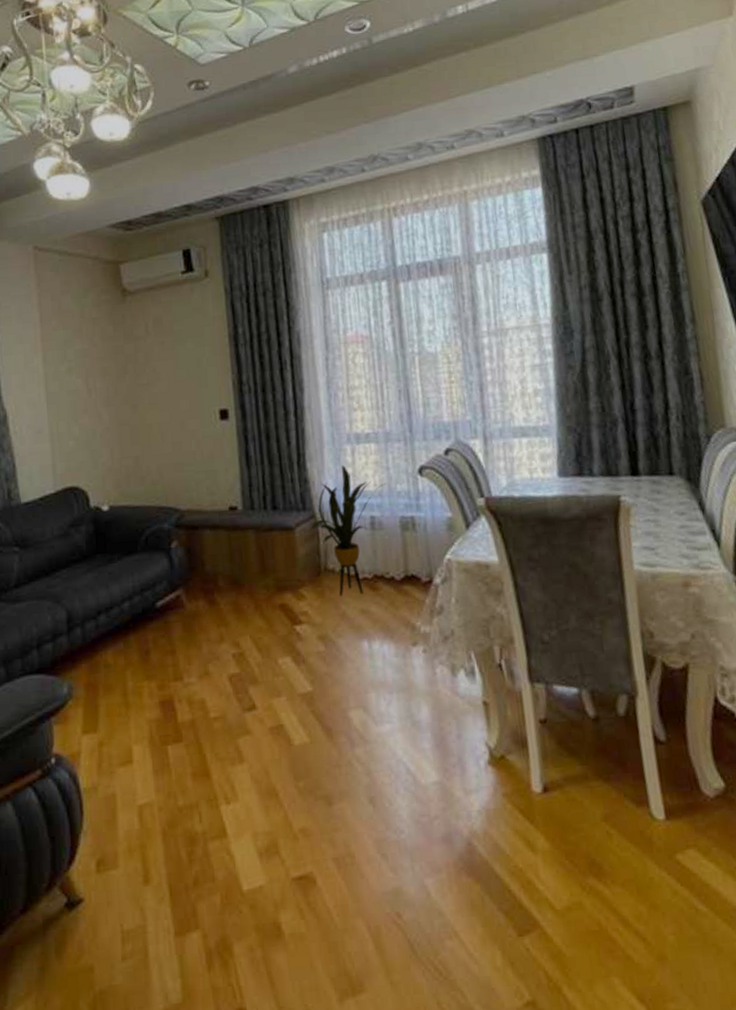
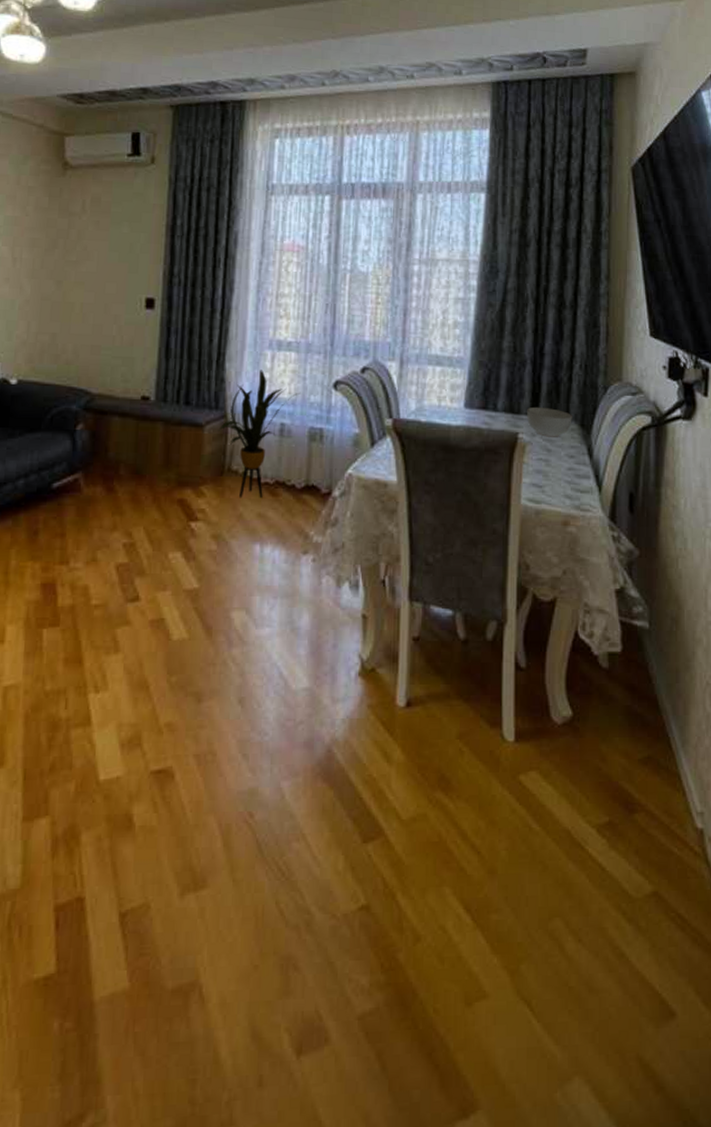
bowl: none [625,465,677,496] -> present [526,406,572,437]

